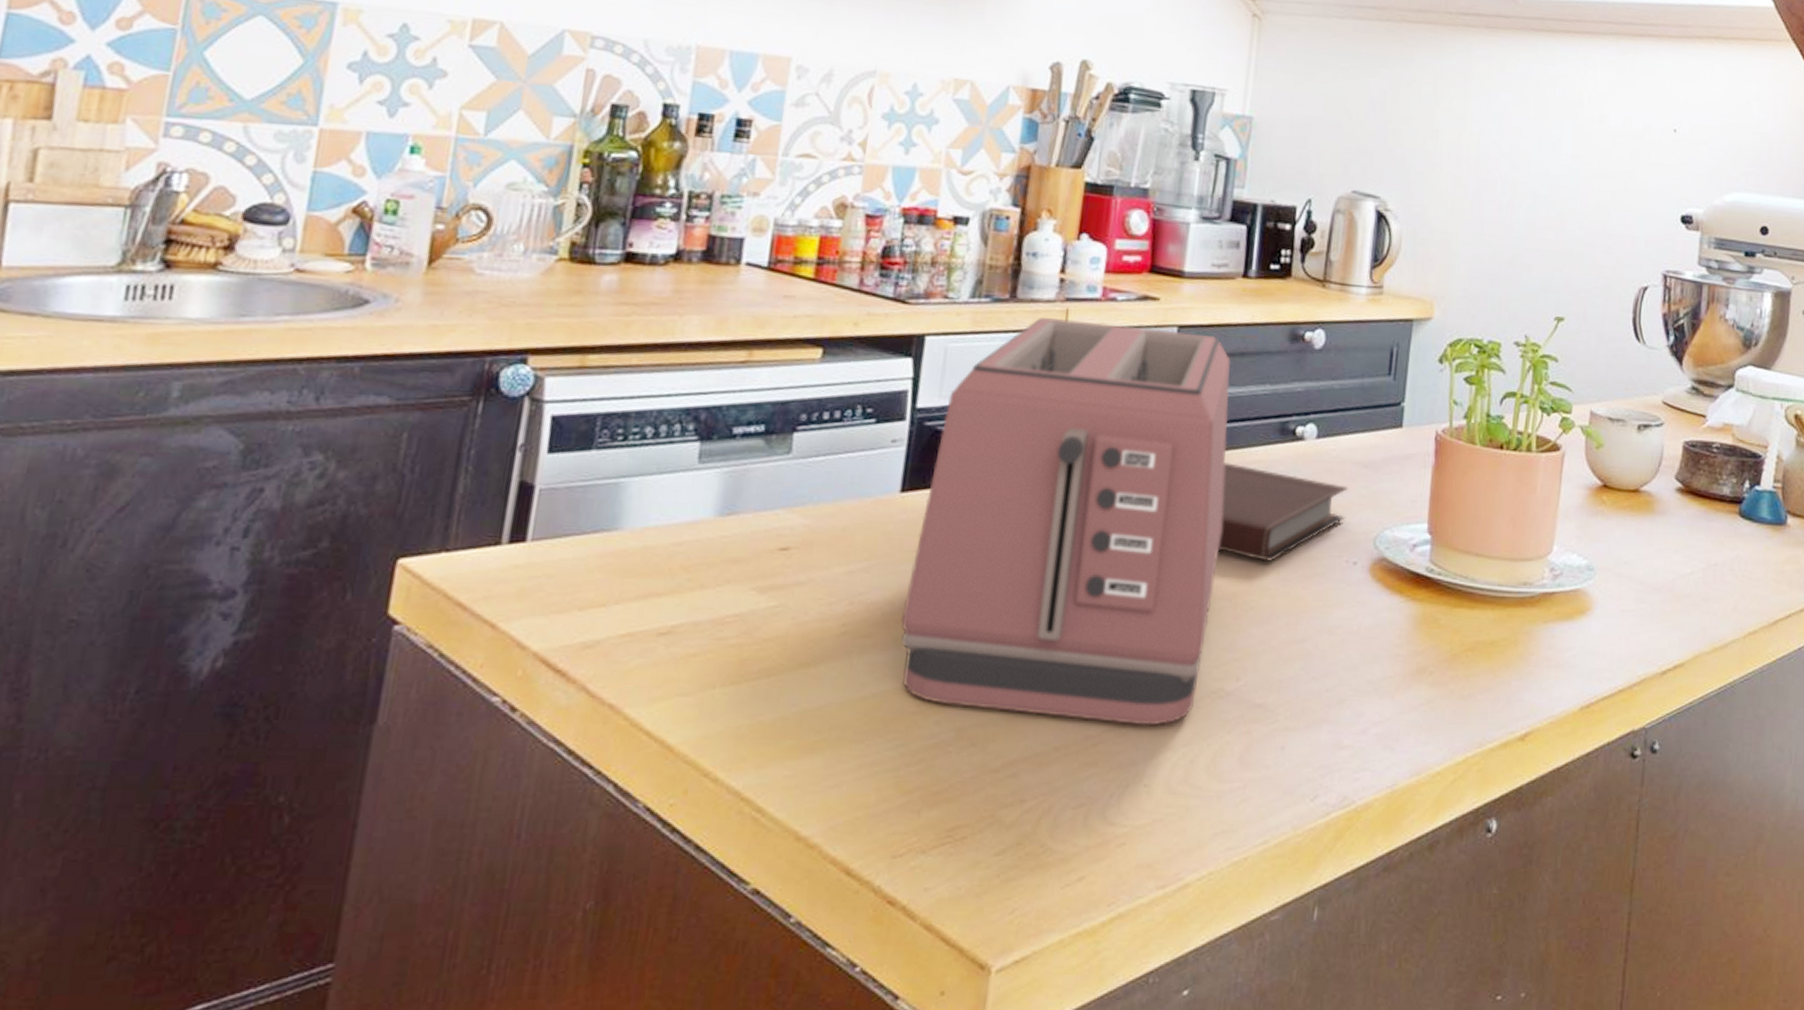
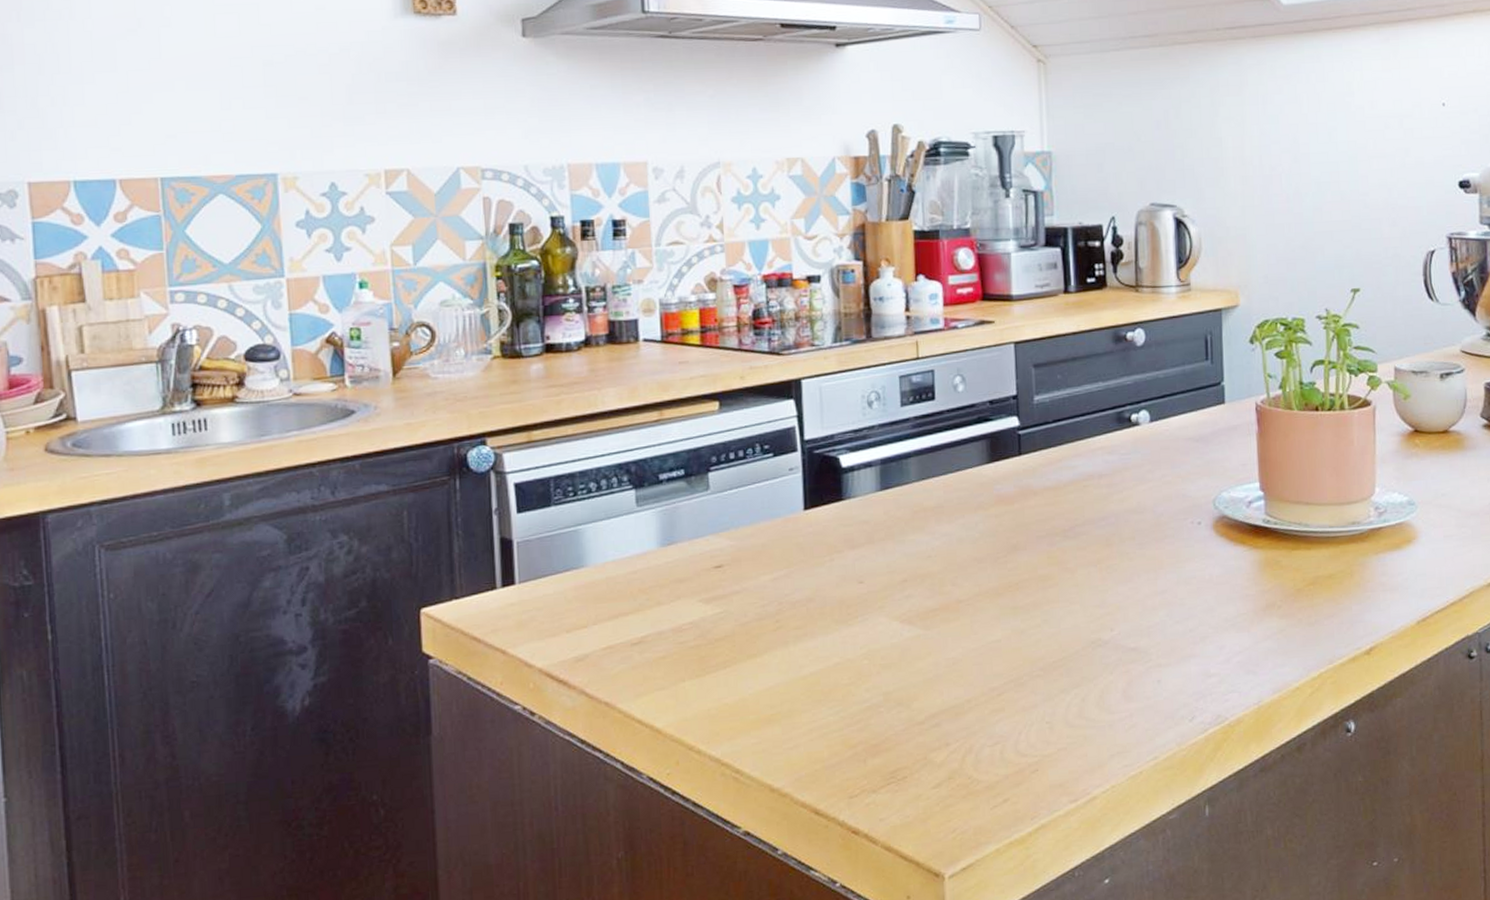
toaster: present [900,318,1231,726] -> none [823,347,1080,676]
notebook: present [1217,462,1348,561] -> none [1073,452,1185,530]

